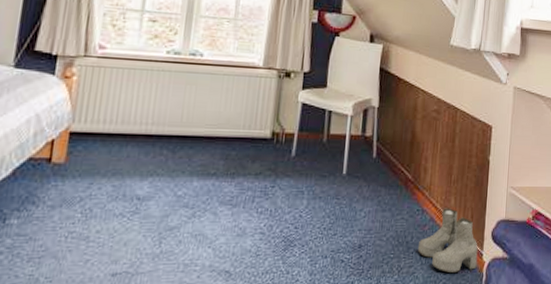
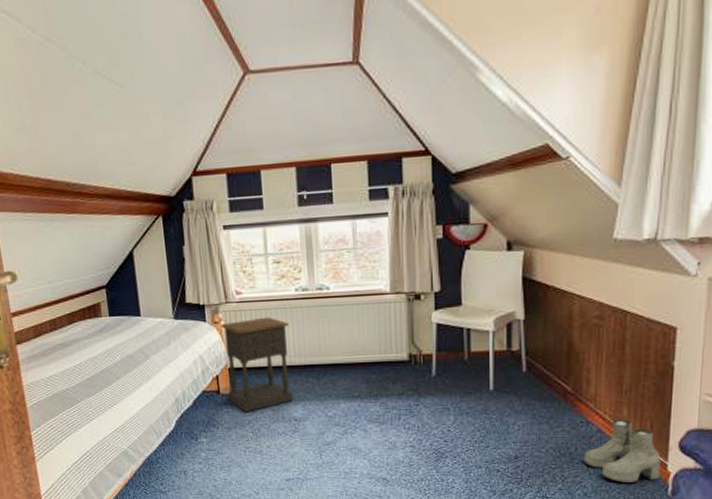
nightstand: none [61,77,153,186] -> present [220,317,293,412]

